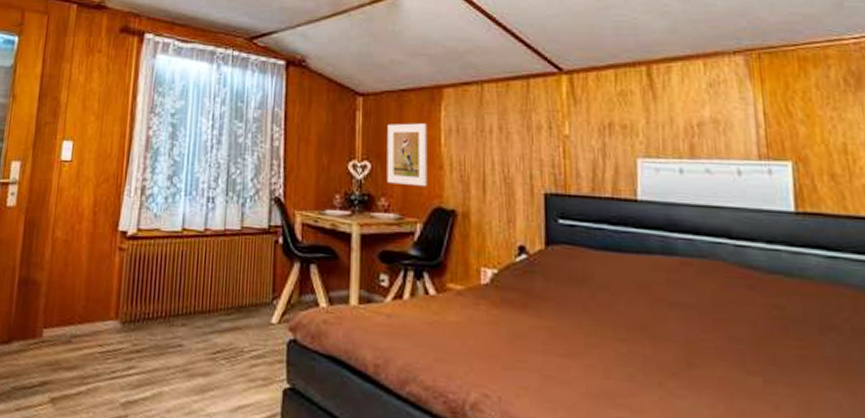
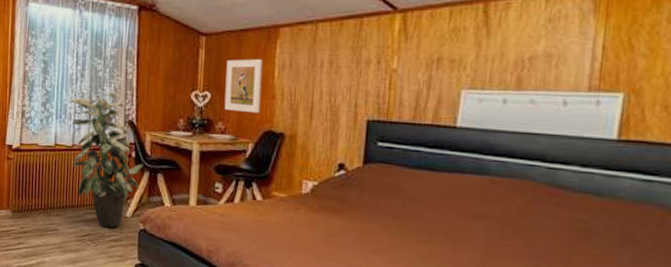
indoor plant: none [201,163,293,340] -> present [69,93,144,228]

